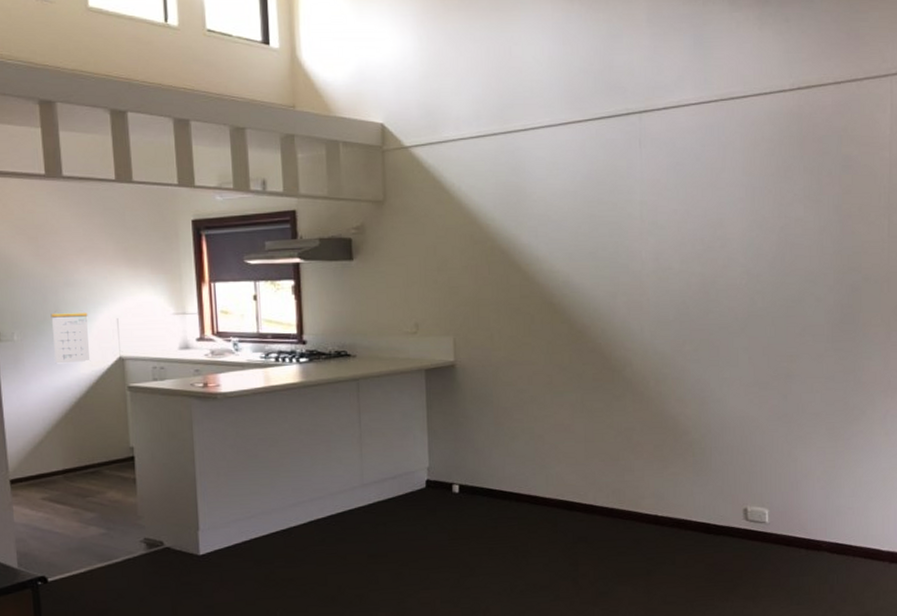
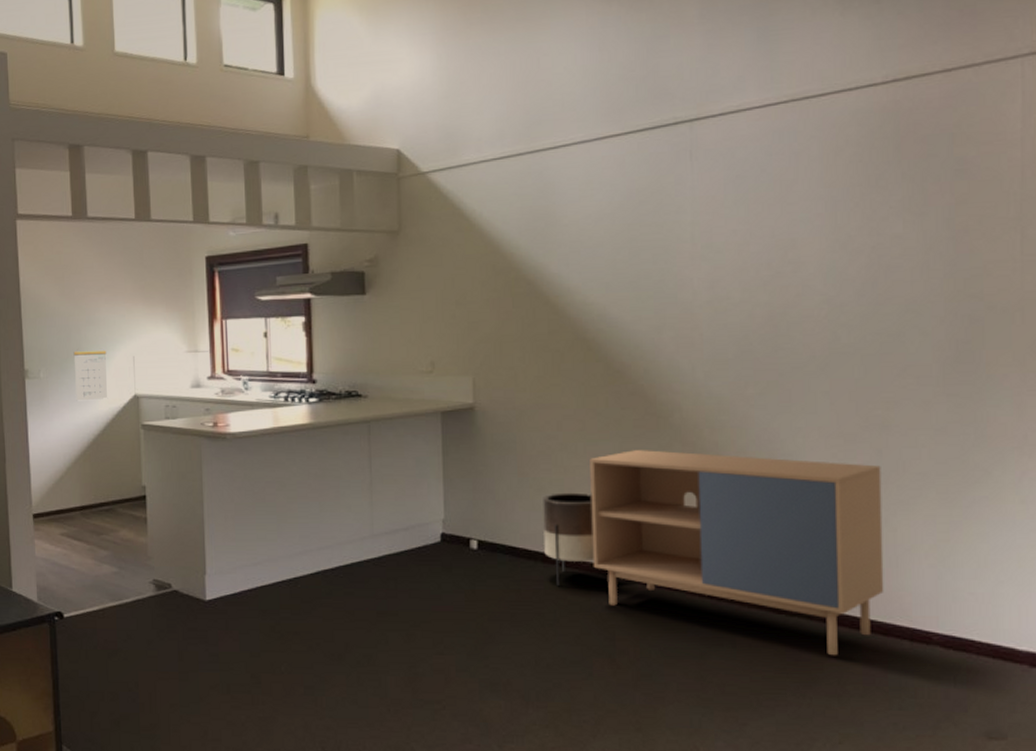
planter: none [516,438,573,522] -> present [543,492,609,587]
storage cabinet: none [556,400,788,566] -> present [590,450,884,656]

